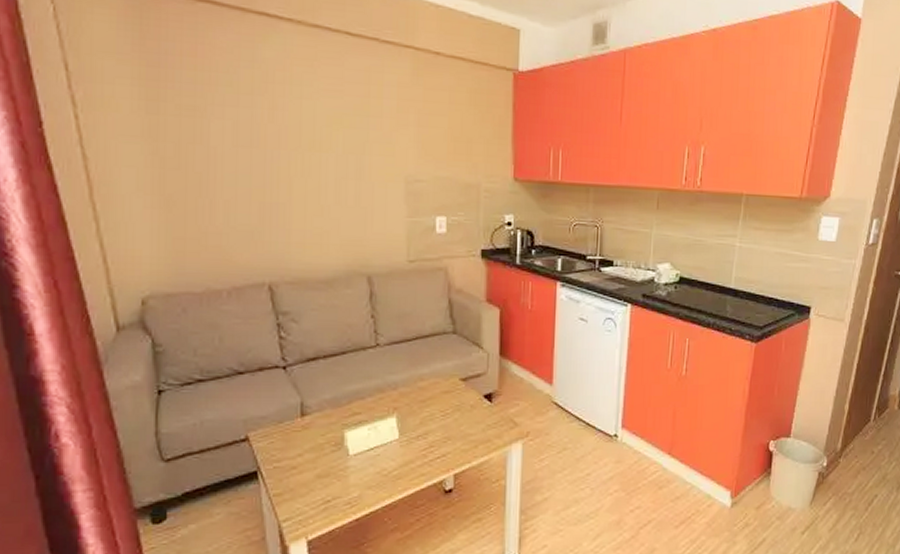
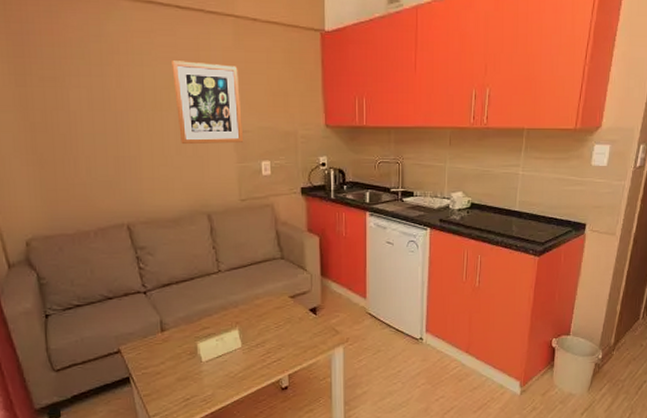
wall art: none [336,94,417,194] -> present [172,60,244,145]

